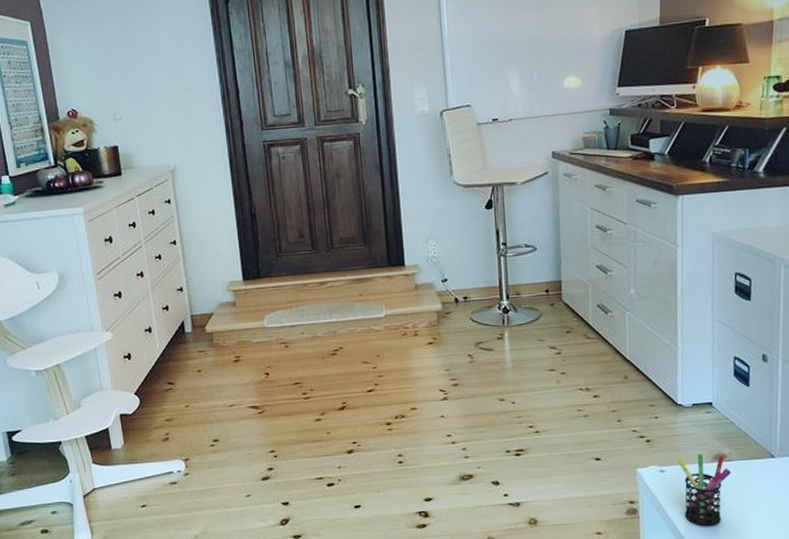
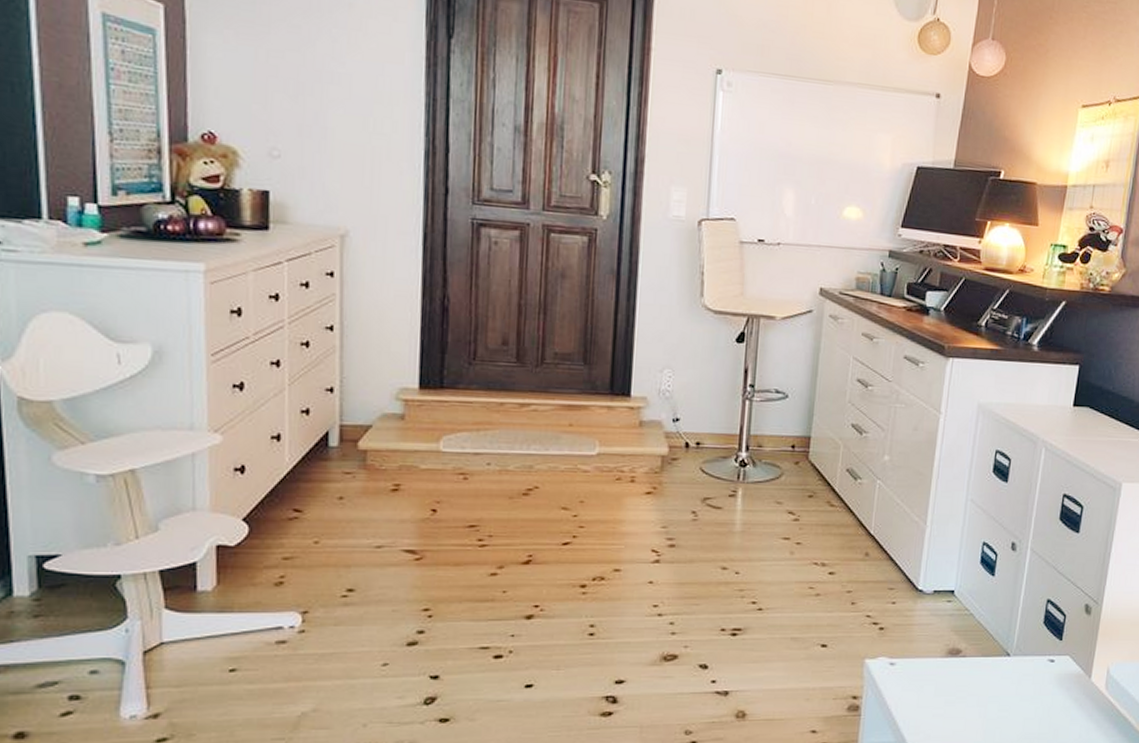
pen holder: present [677,453,731,527] -> none [910,646,964,729]

